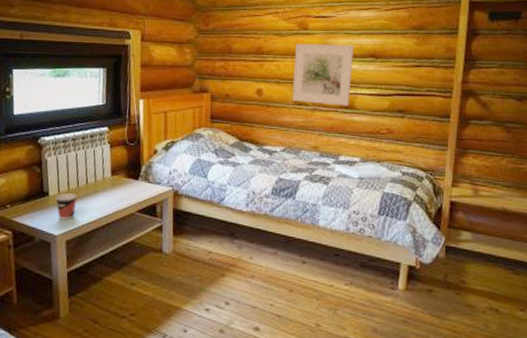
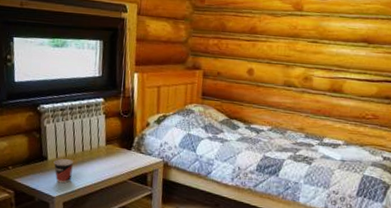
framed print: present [292,43,354,106] -> none [282,24,348,90]

